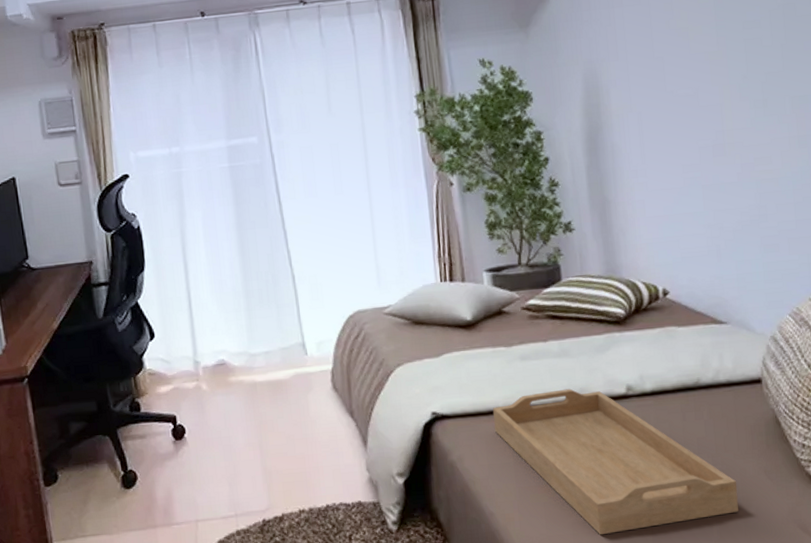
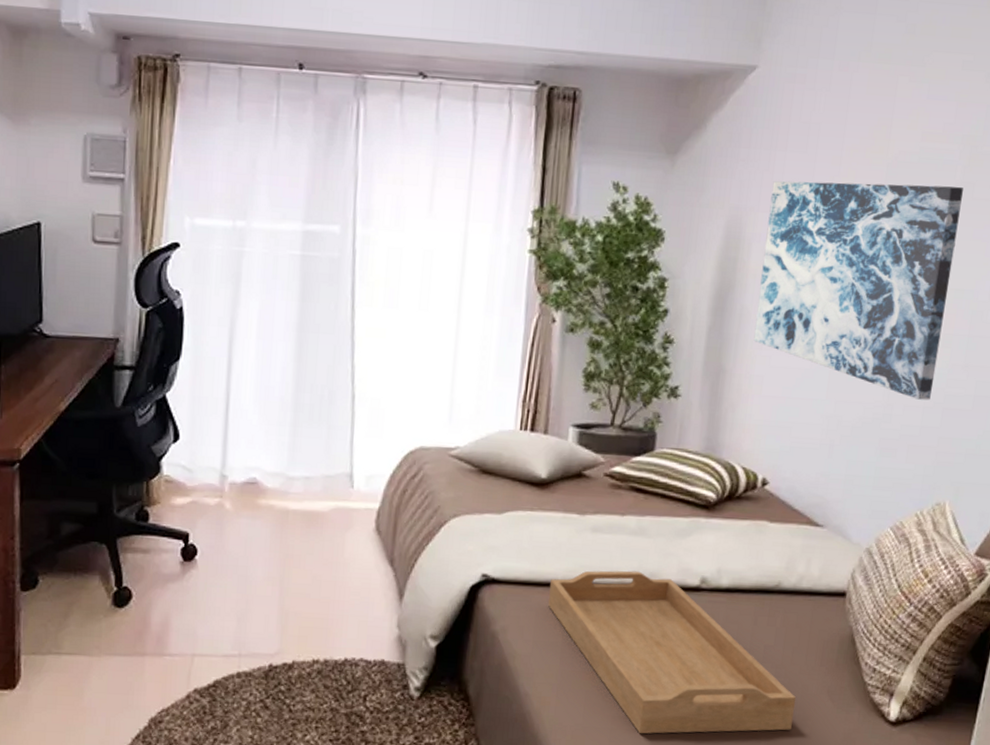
wall art: none [616,8,799,198] -> present [753,181,963,400]

